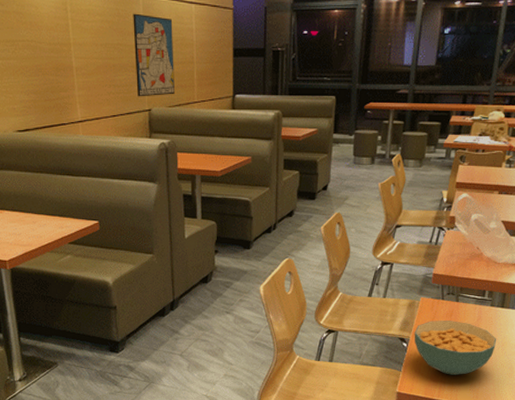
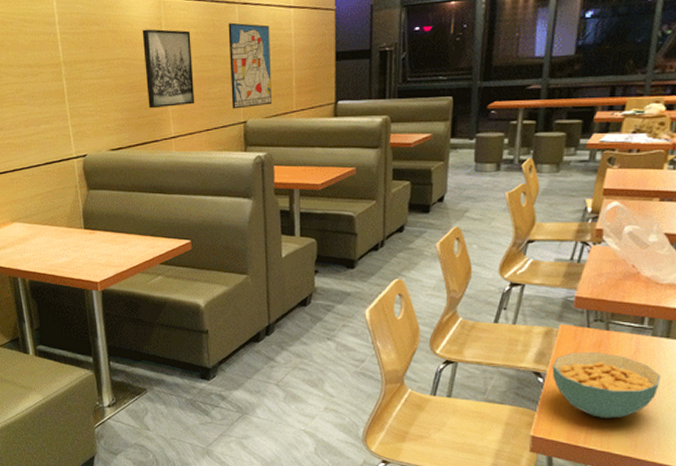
wall art: none [47,13,101,92] -> present [142,29,195,109]

